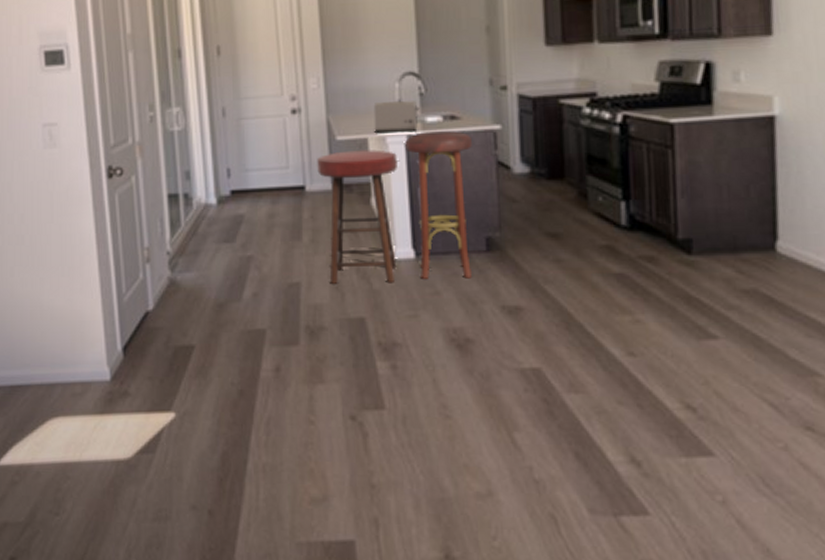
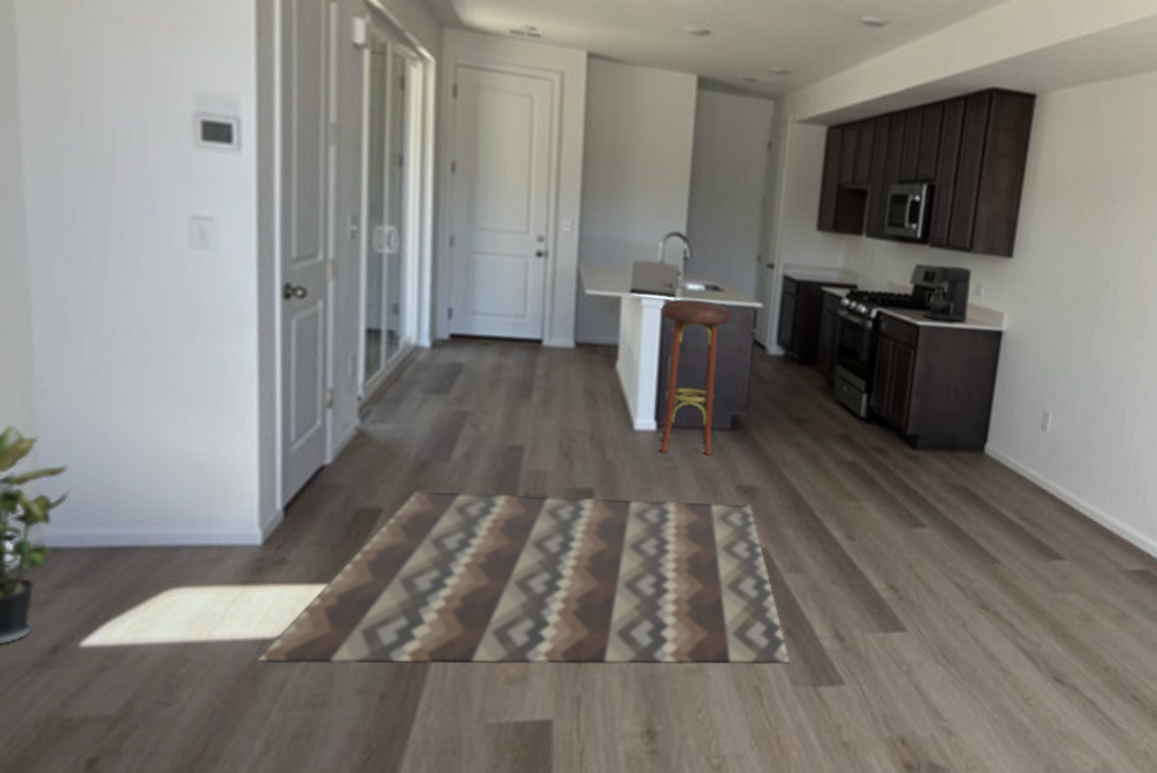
area rug: none [115,325,585,490] -> present [256,491,791,664]
bar stool: present [317,150,397,284] -> none [558,307,651,455]
coffee maker: none [672,55,728,116] -> present [923,265,972,323]

